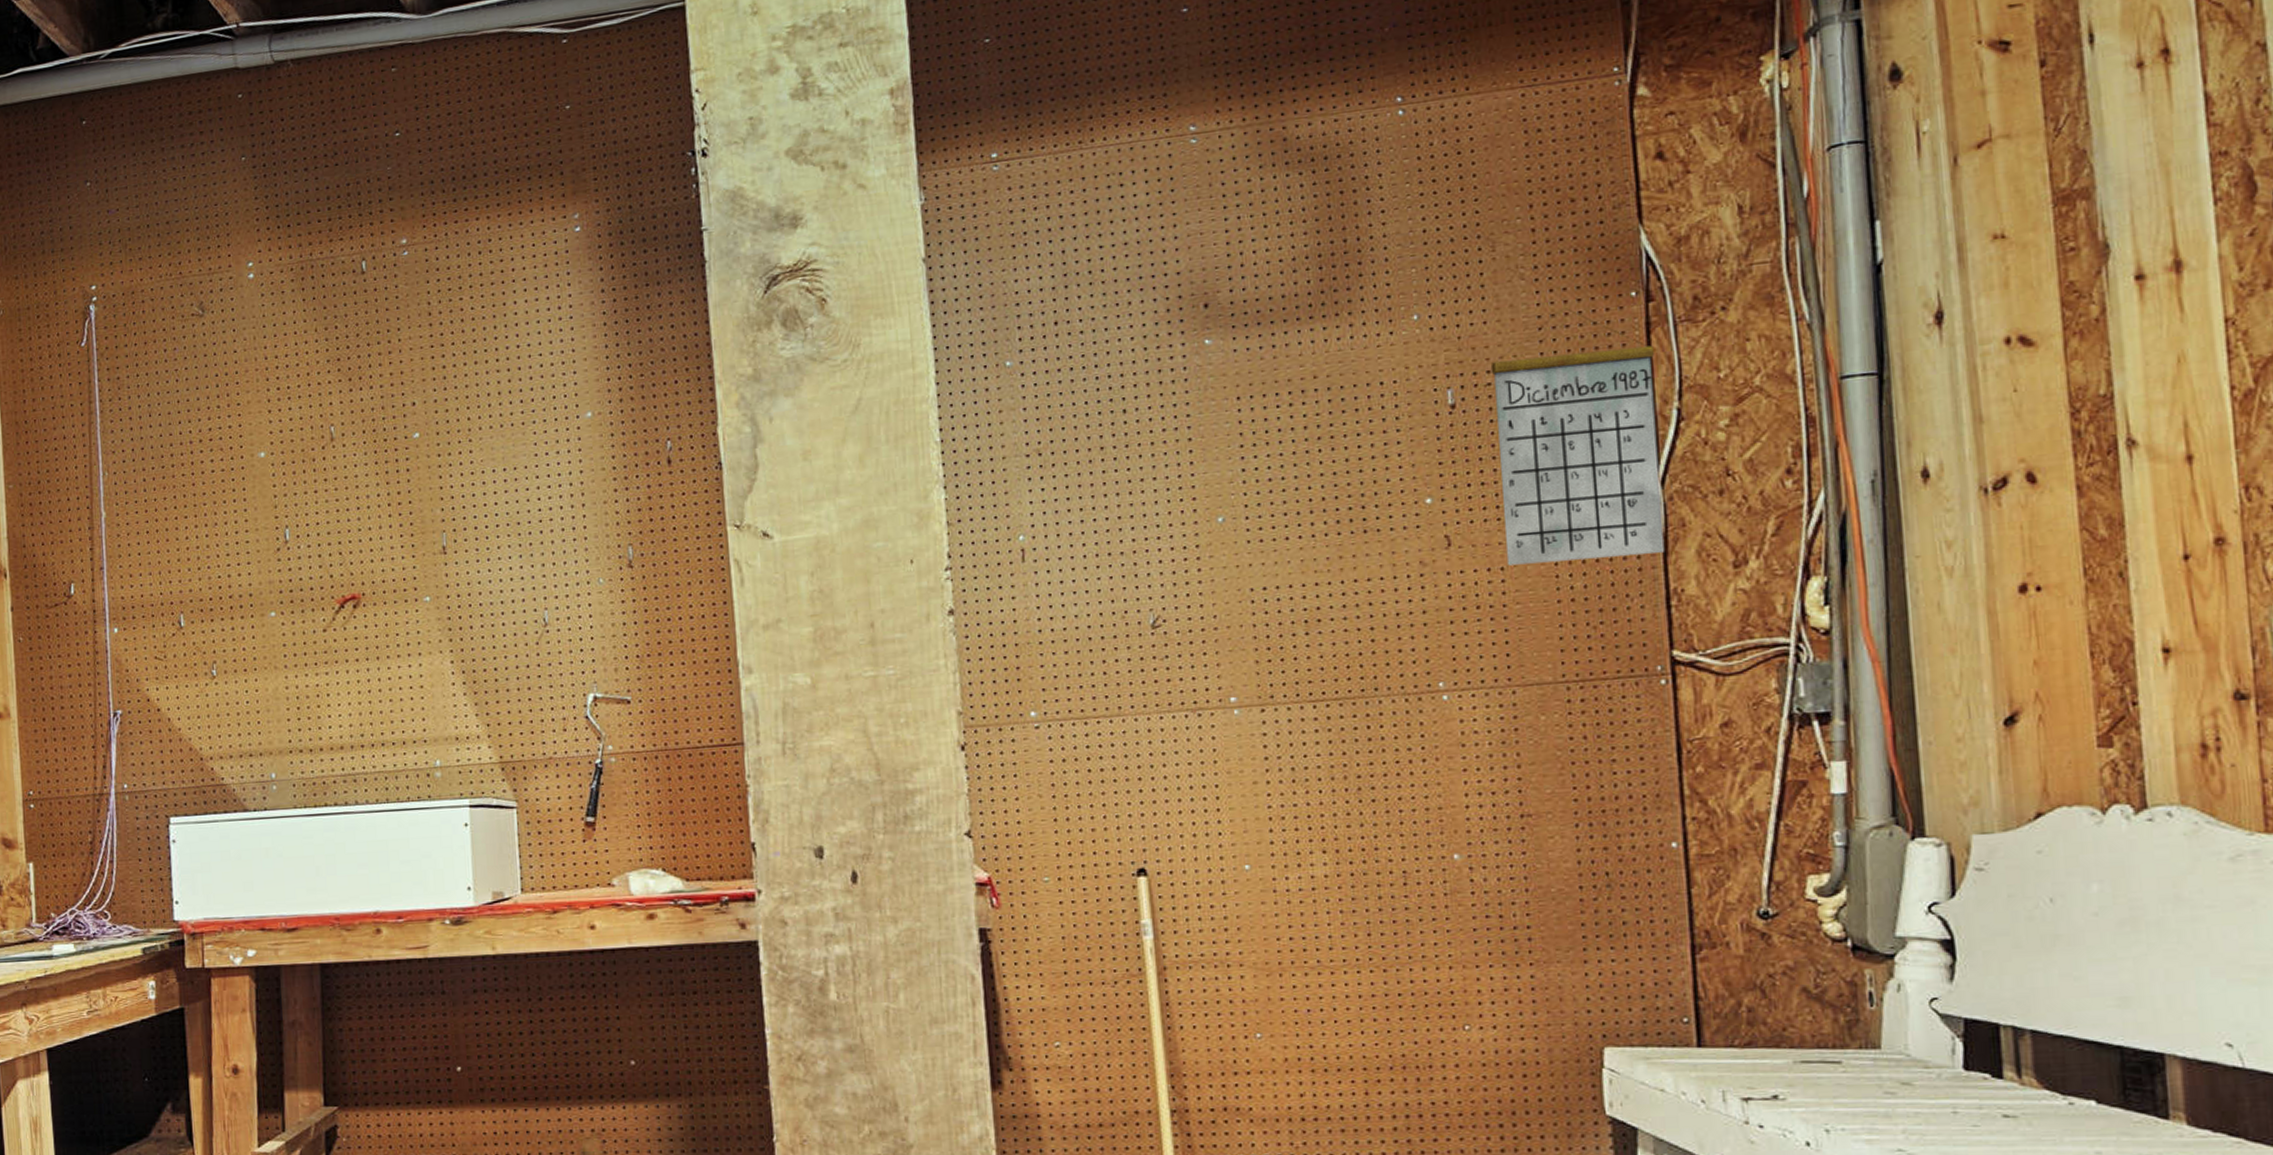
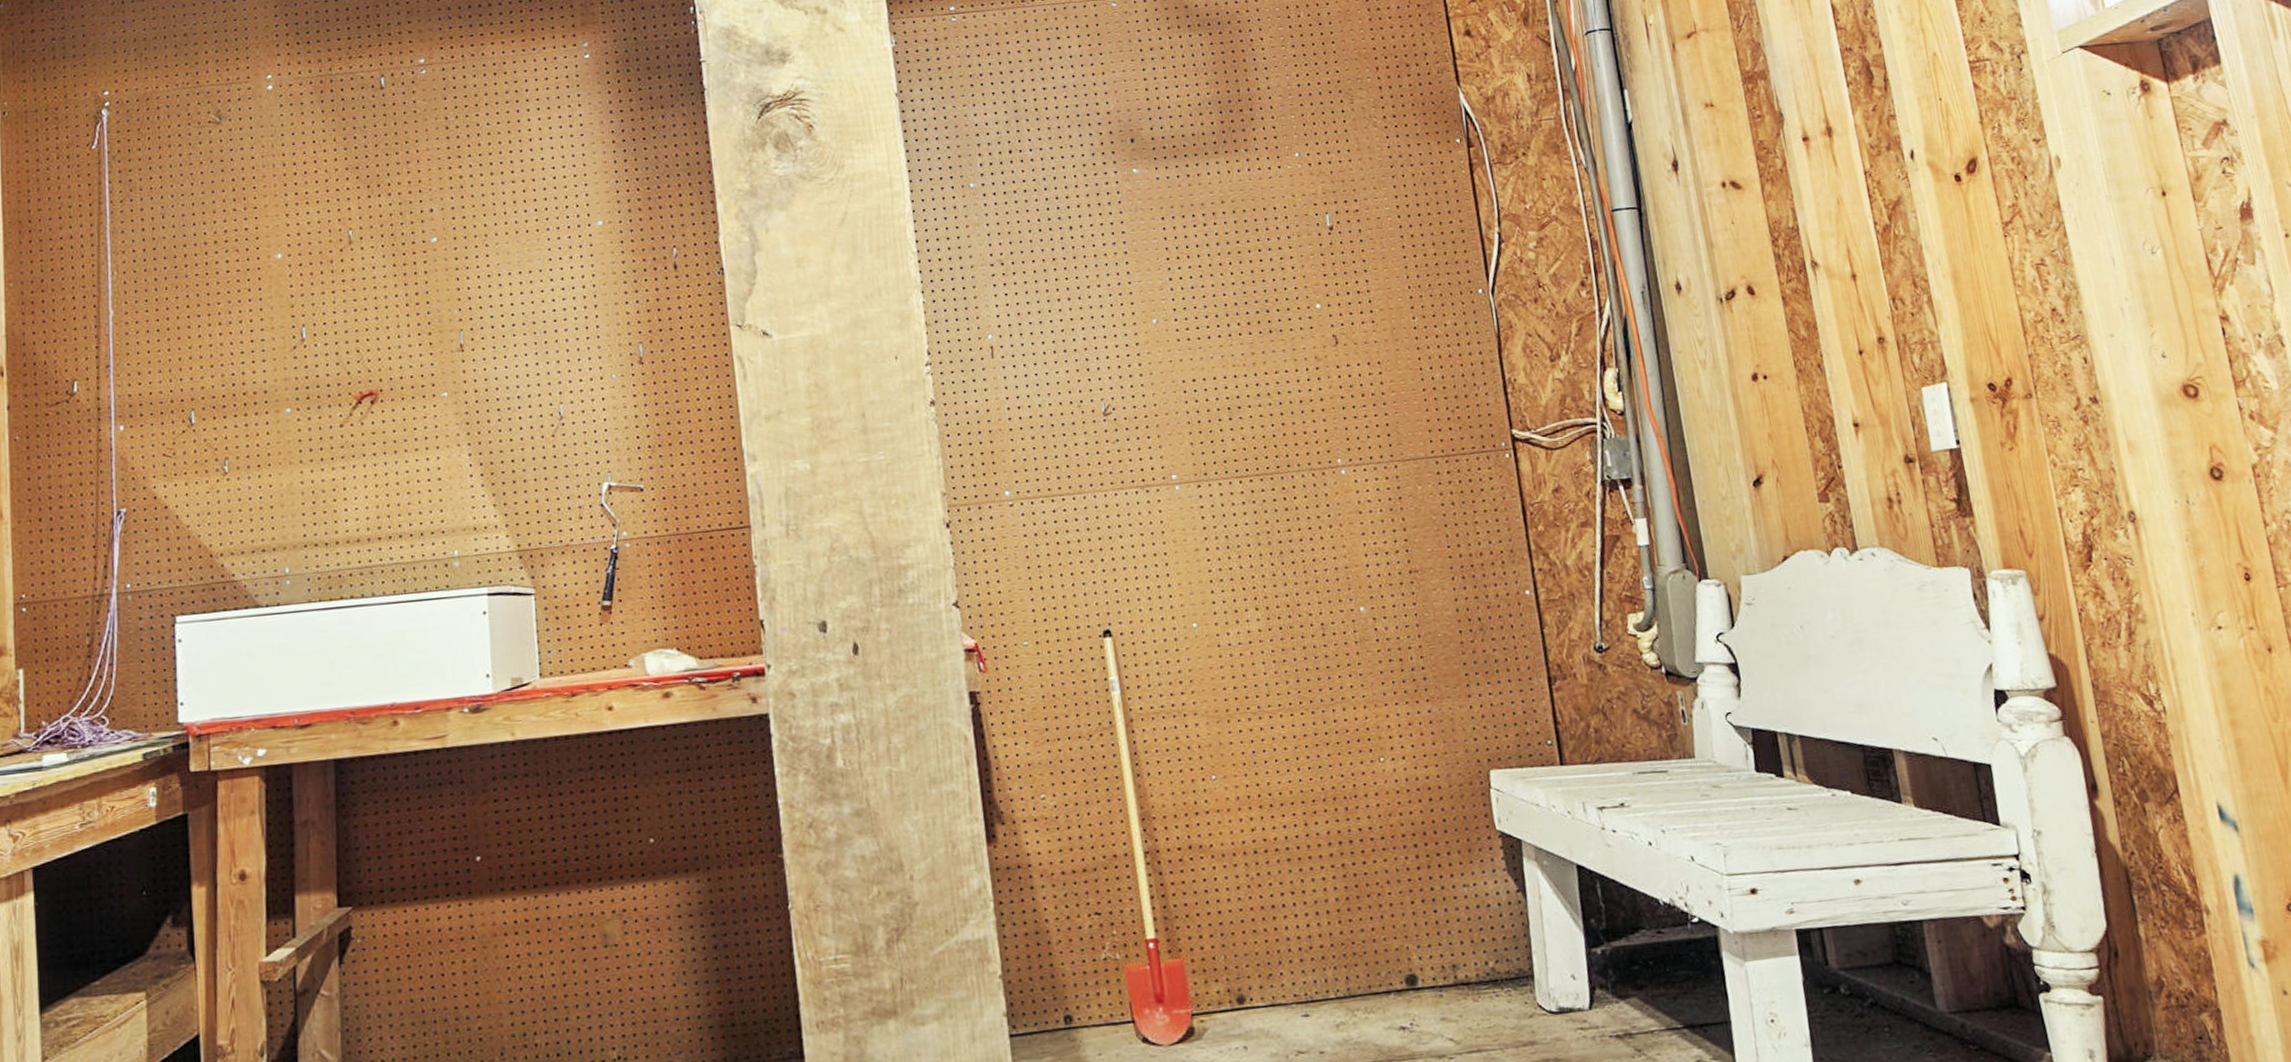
calendar: present [1490,308,1665,566] -> none [1357,150,1499,360]

